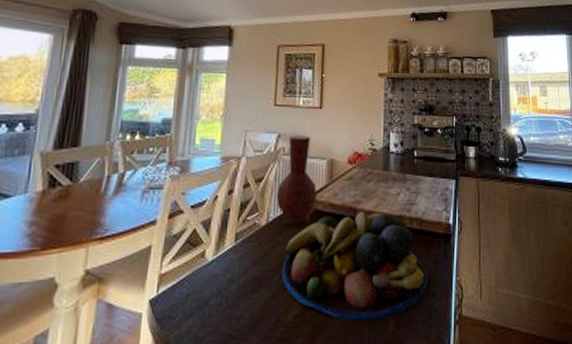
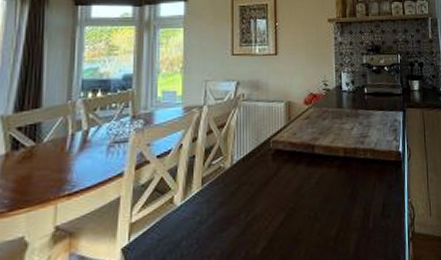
vase: present [276,135,318,225] -> none [238,81,278,165]
fruit bowl: present [281,211,428,321] -> none [247,147,383,248]

